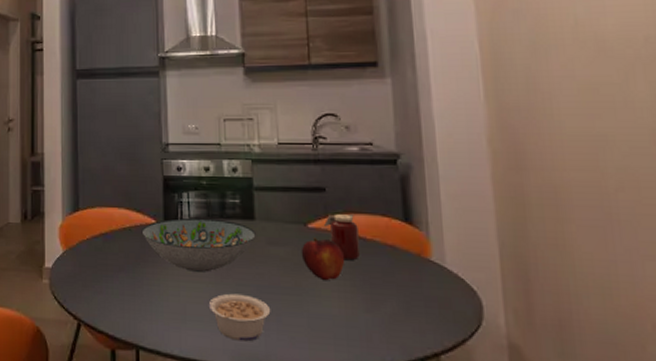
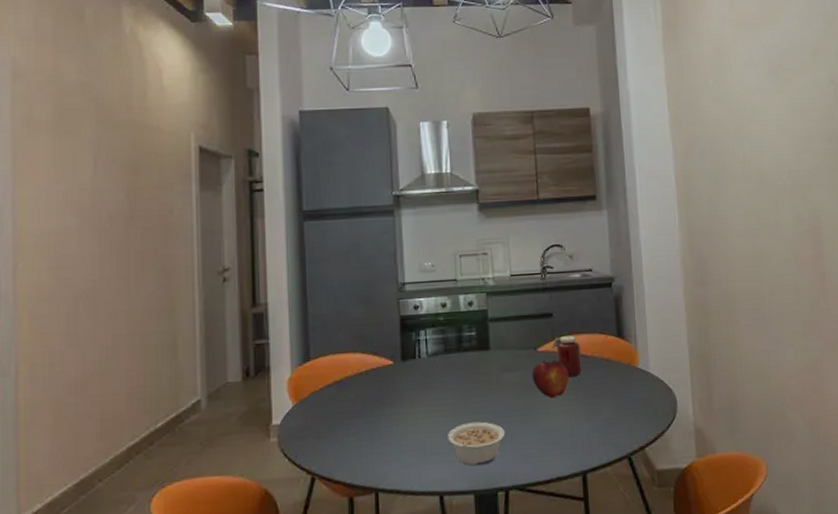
decorative bowl: present [141,217,256,272] -> none [378,353,491,407]

